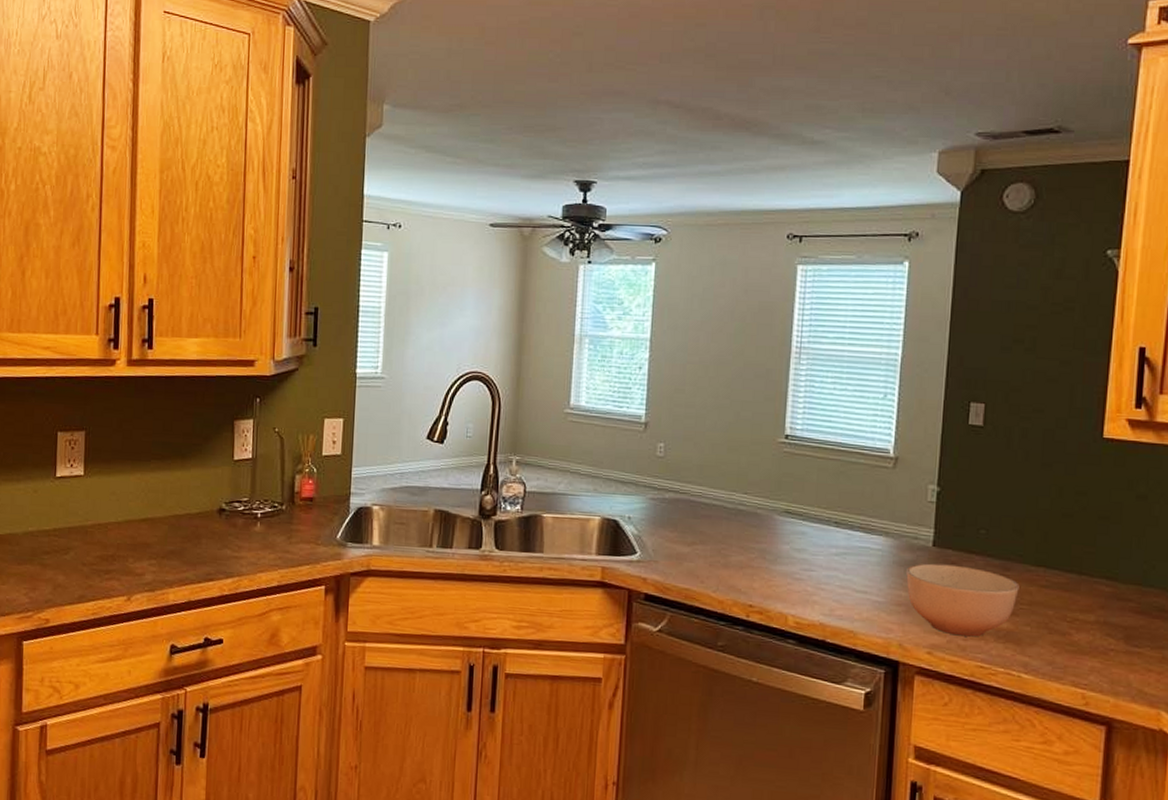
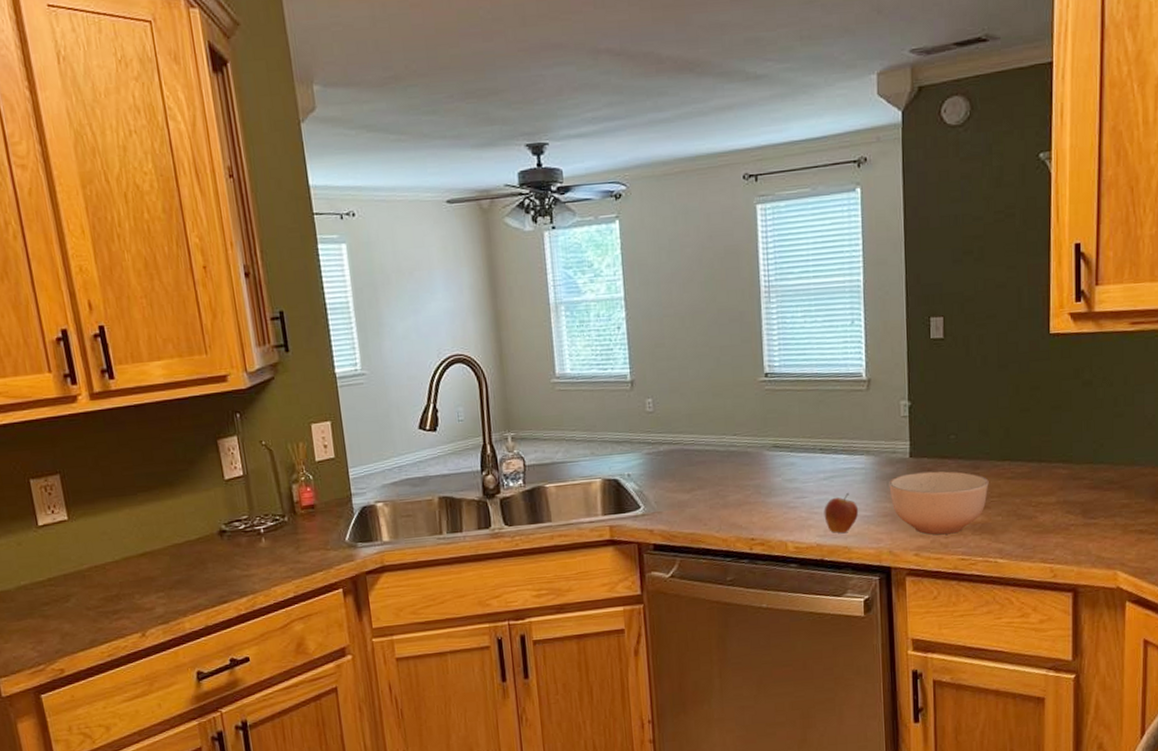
fruit: none [831,574,870,617] -> present [824,493,859,534]

